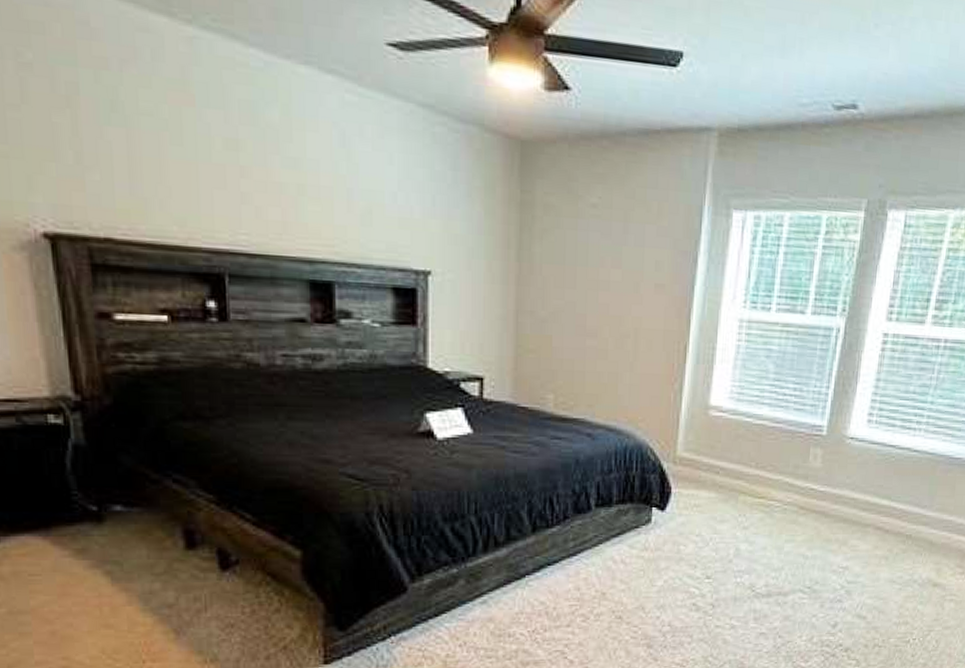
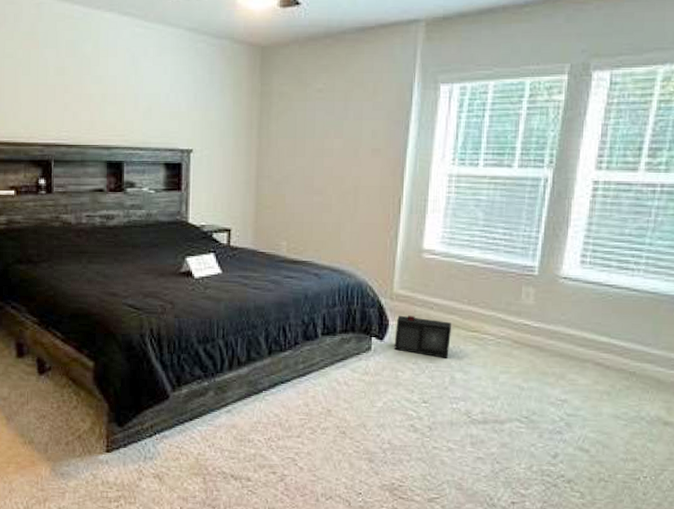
speaker: none [676,481,738,528] -> present [394,315,451,358]

